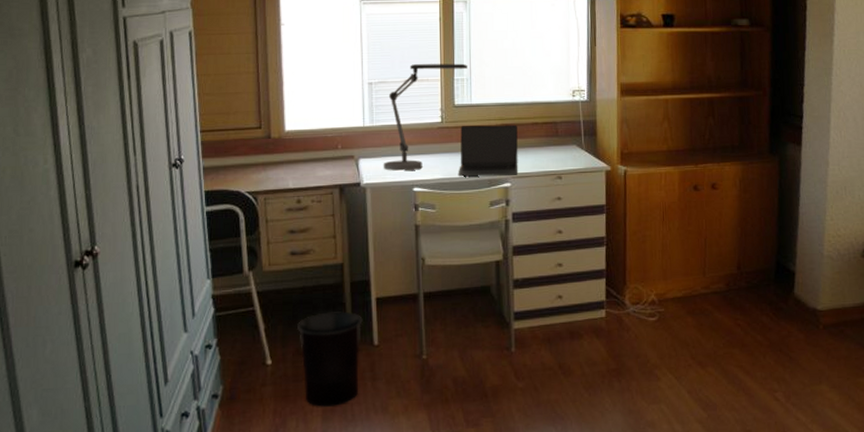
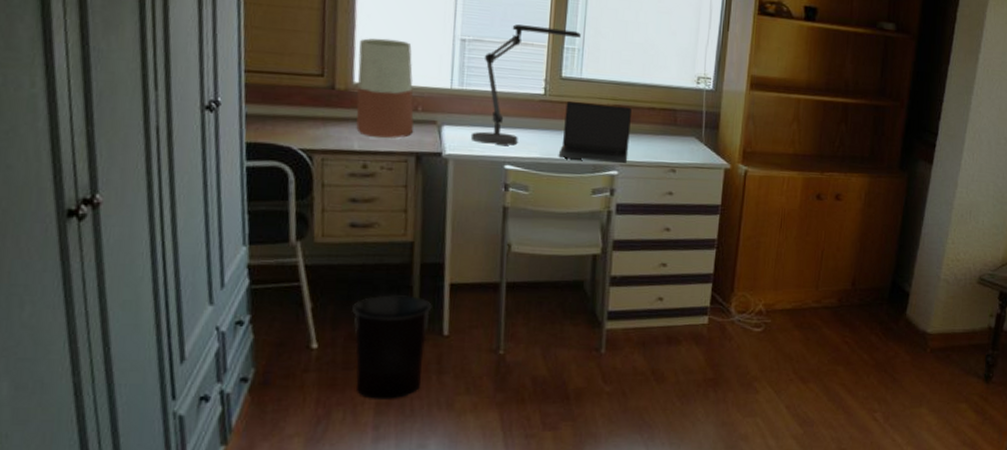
vase: none [288,90,336,176] -> present [356,38,414,139]

